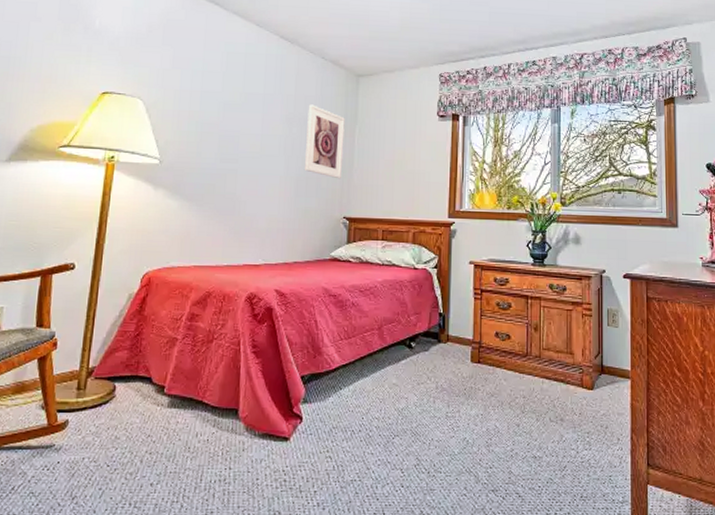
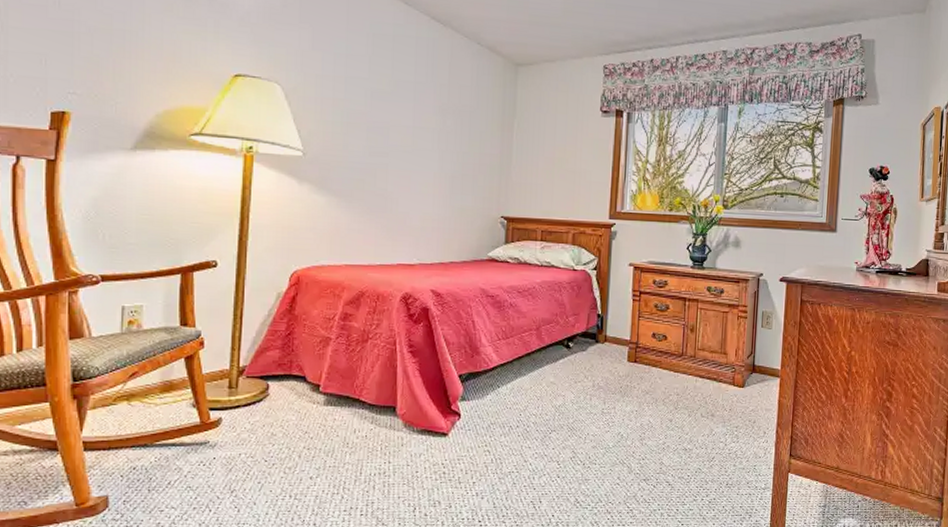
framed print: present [304,104,345,179] -> none [459,95,503,177]

